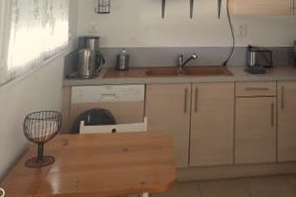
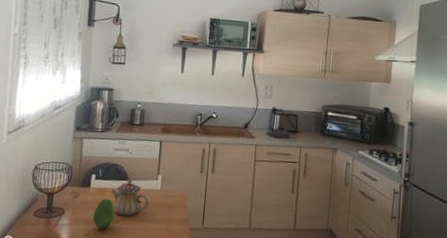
fruit: none [82,143,103,175] -> present [93,198,114,229]
teapot: none [99,123,136,160] -> present [110,179,149,216]

